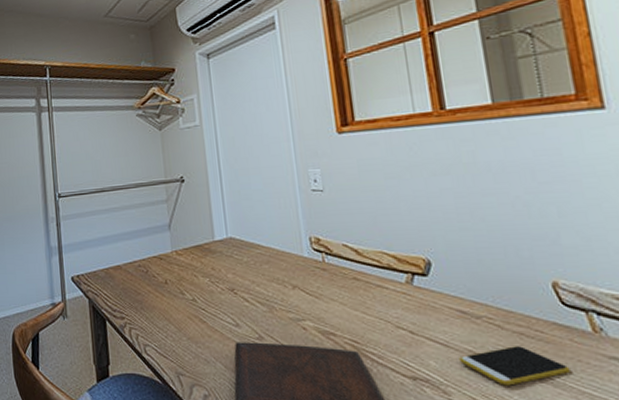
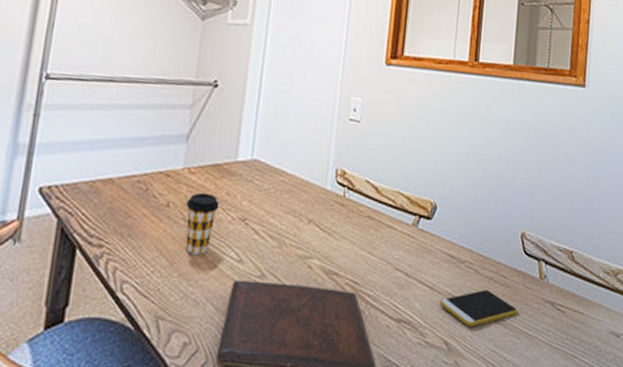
coffee cup: none [180,270,209,321] -> present [185,192,220,255]

